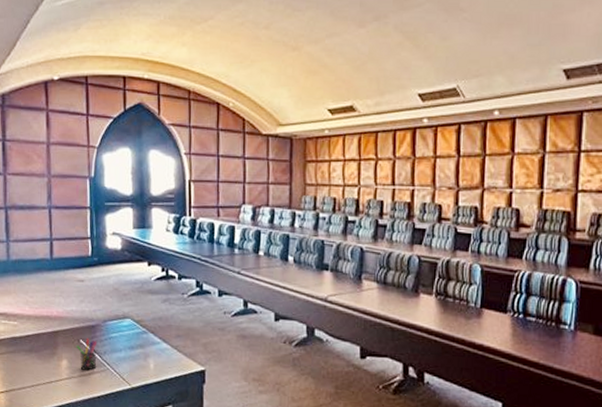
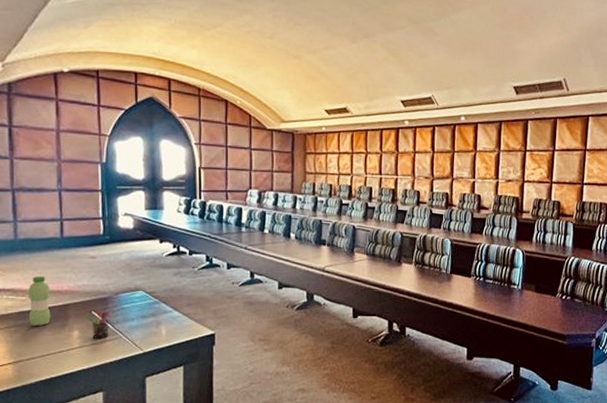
water bottle: none [19,299,41,354] -> present [28,276,51,327]

